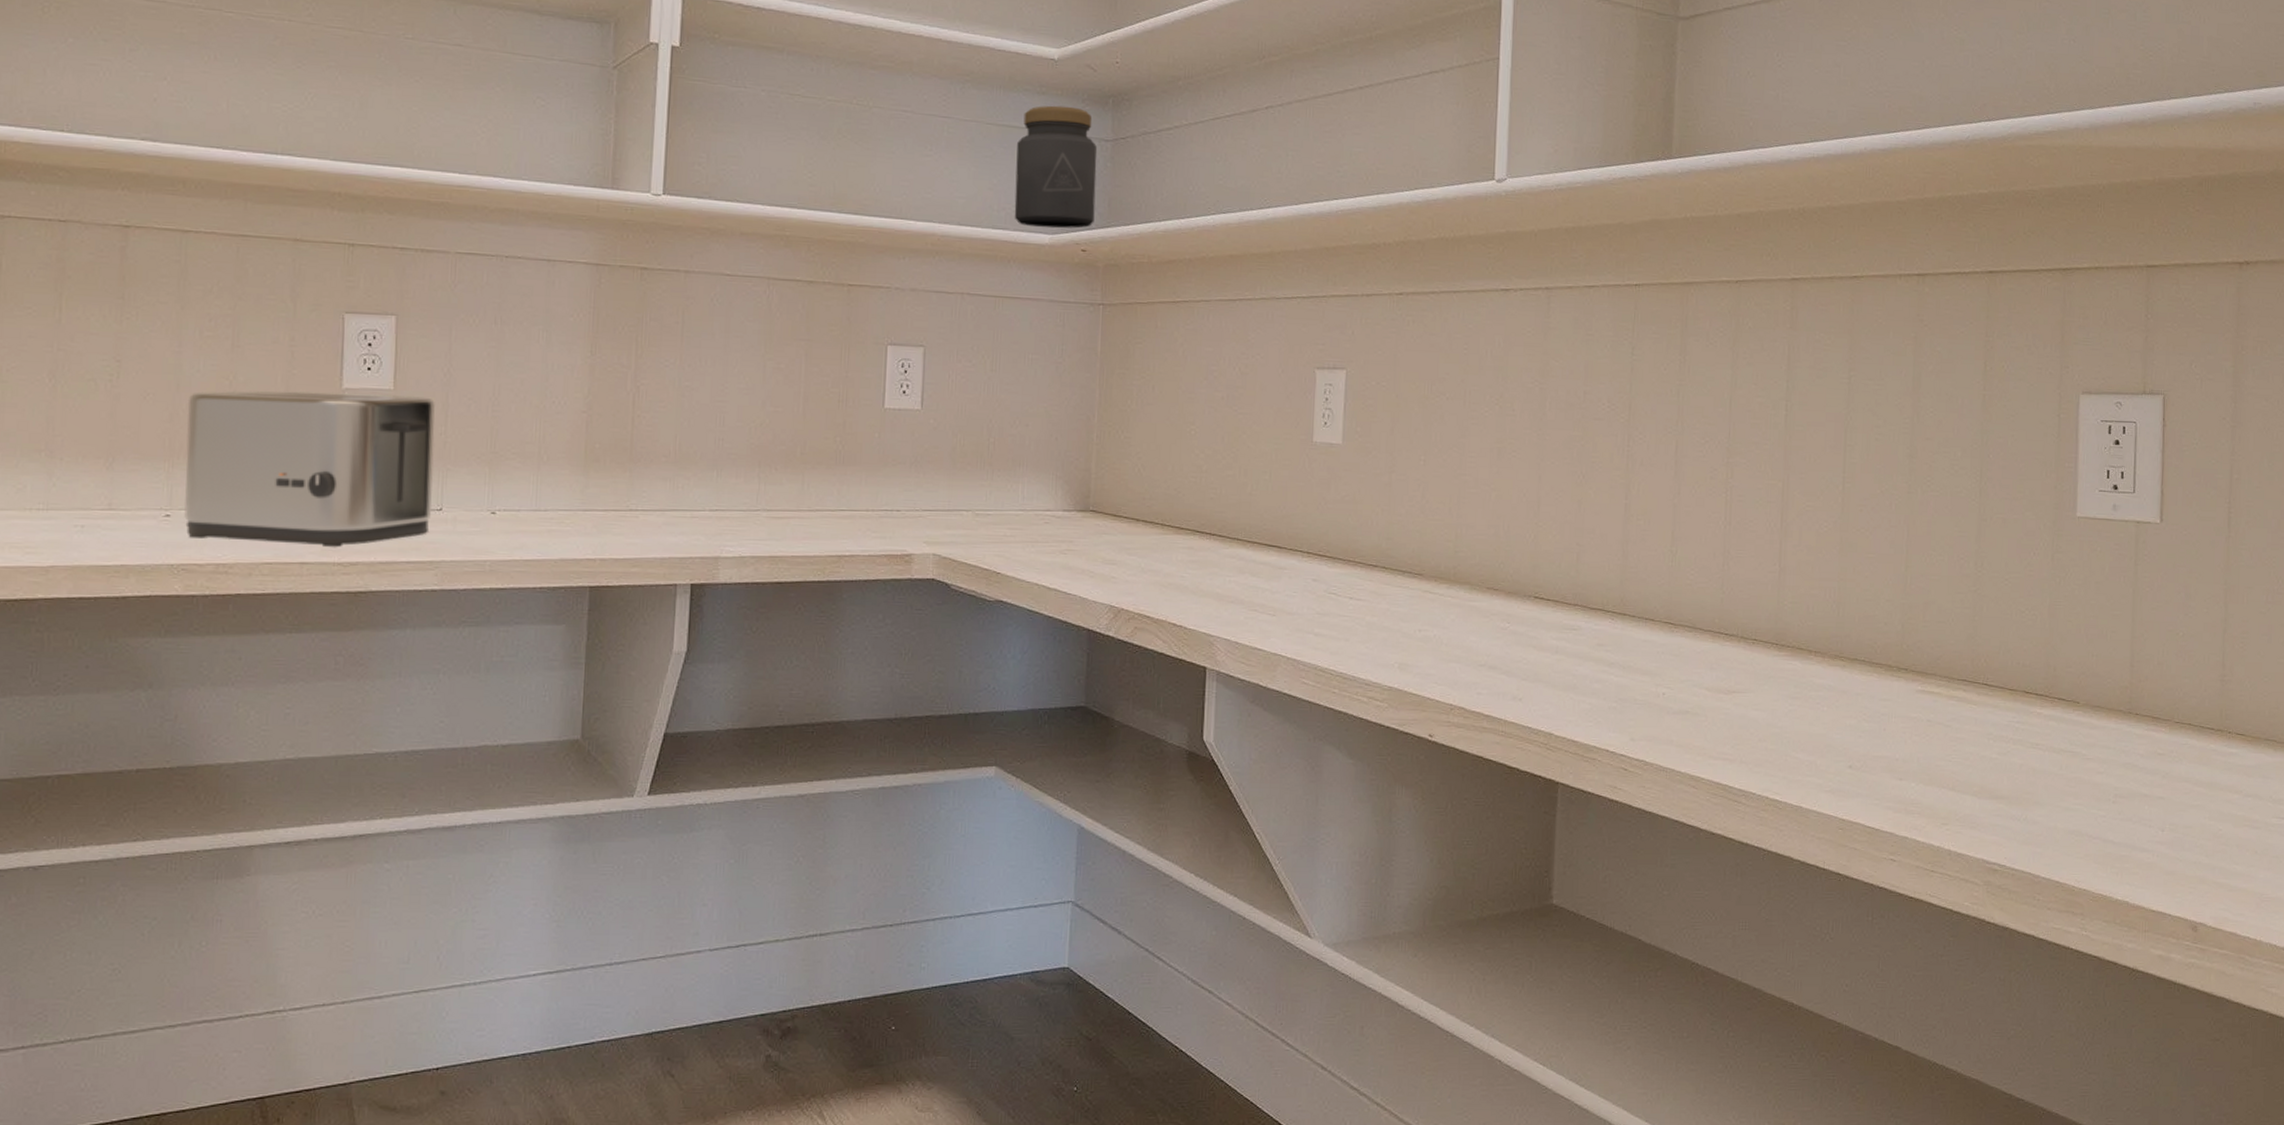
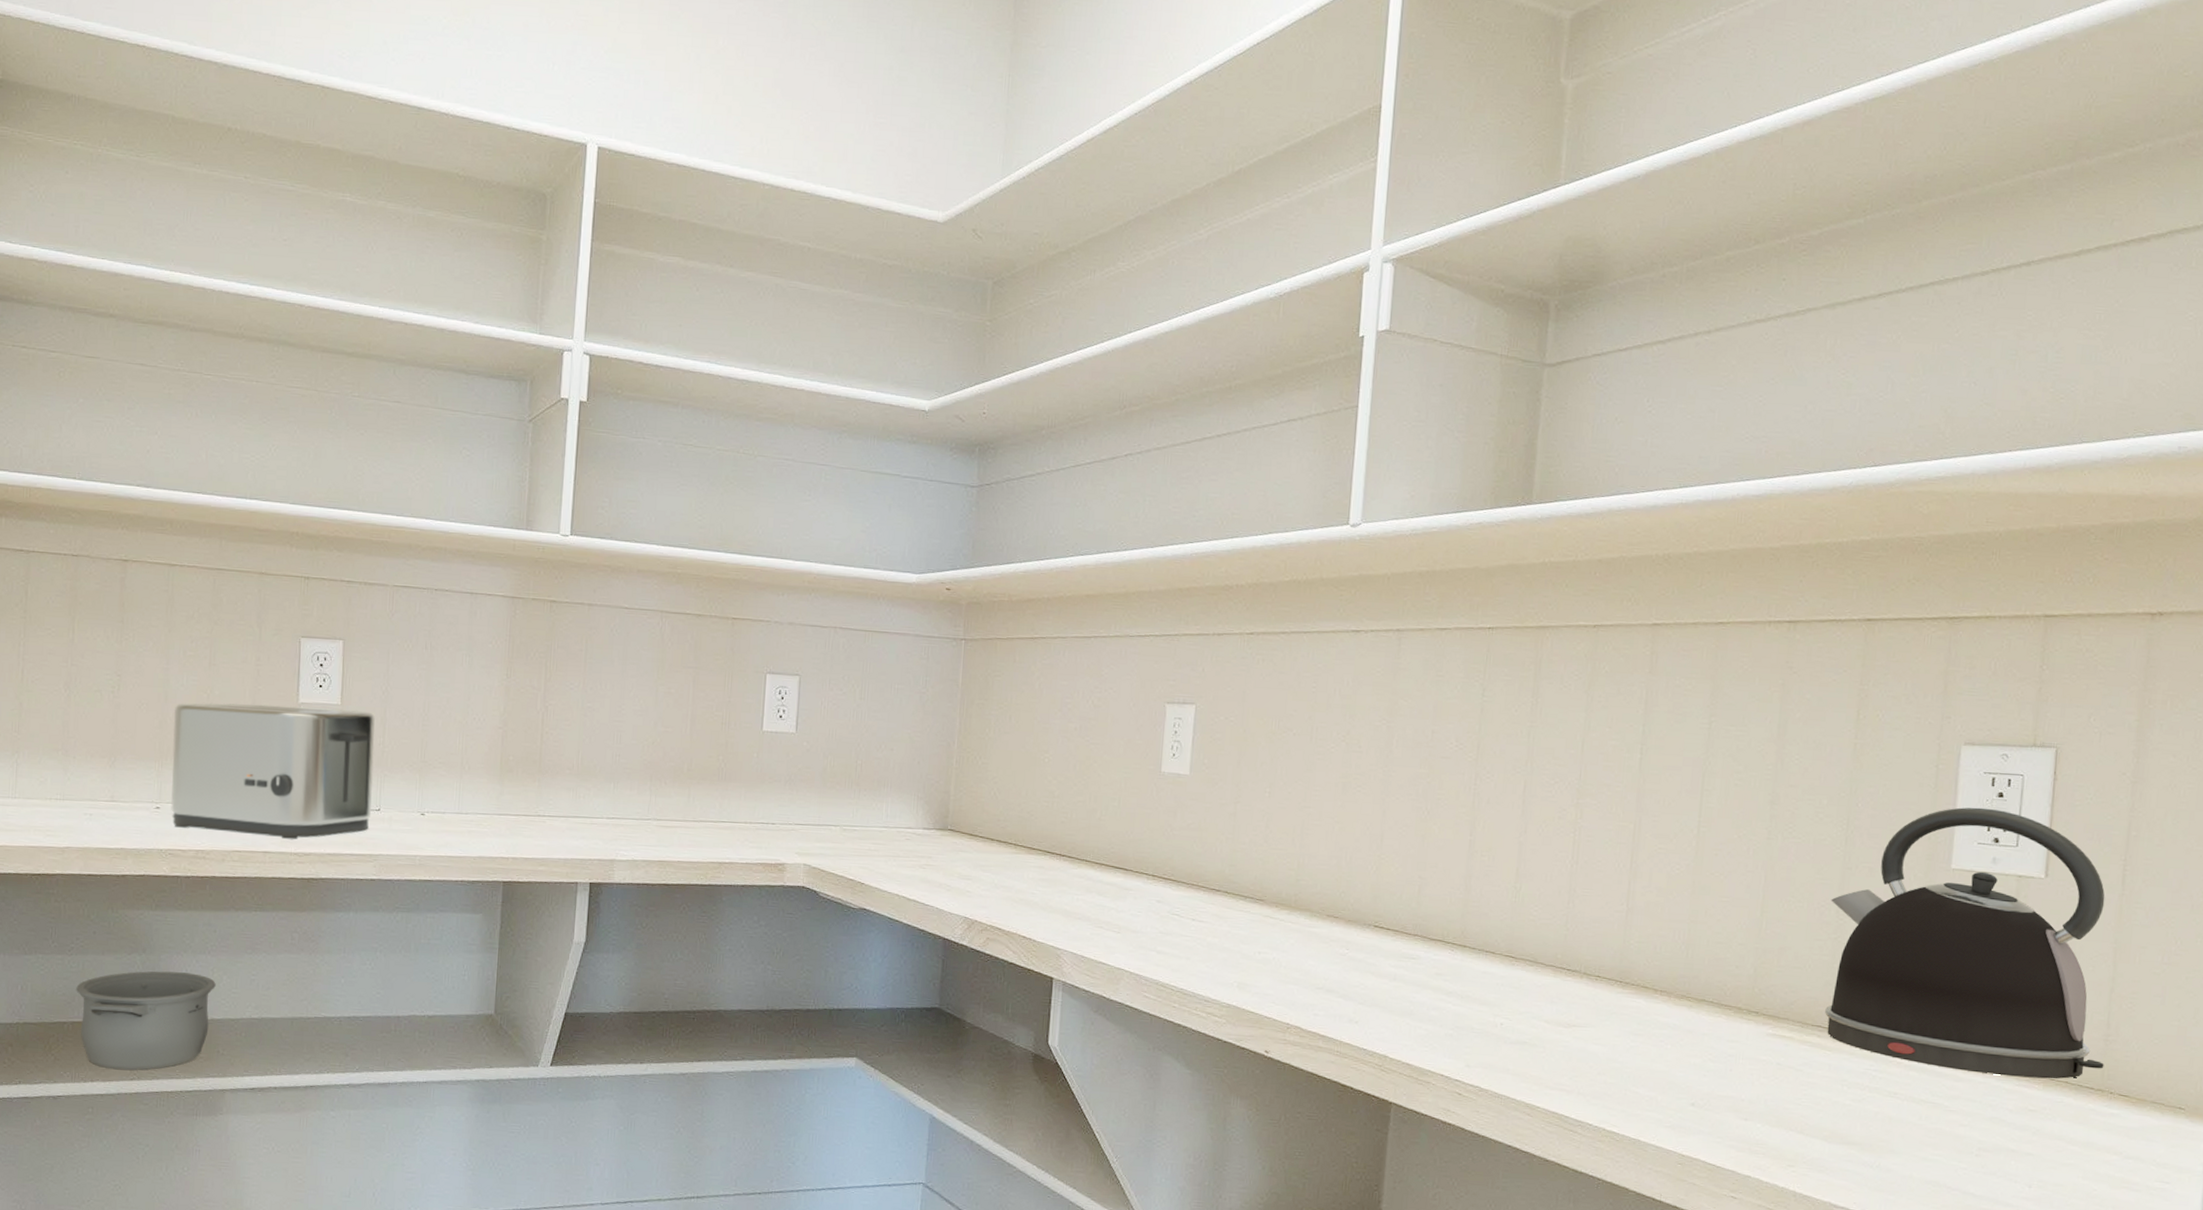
cooking pot: none [63,709,241,830] -> present [76,971,216,1071]
jar: present [1014,105,1098,229] -> none [884,453,964,569]
kettle: none [1969,455,2222,722] -> present [1825,807,2105,1080]

